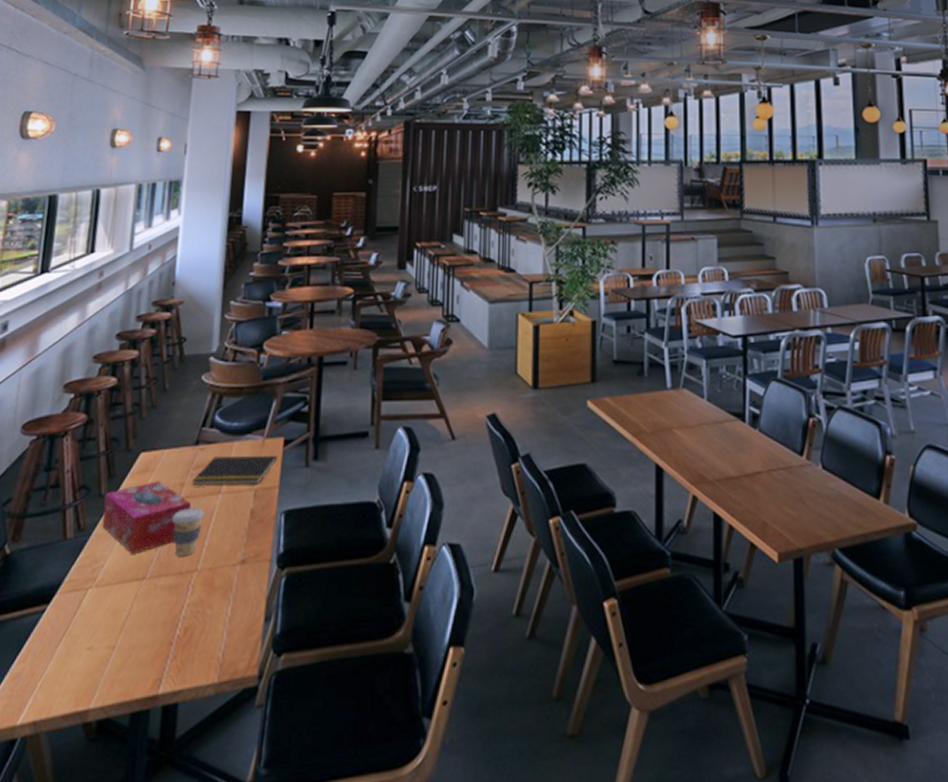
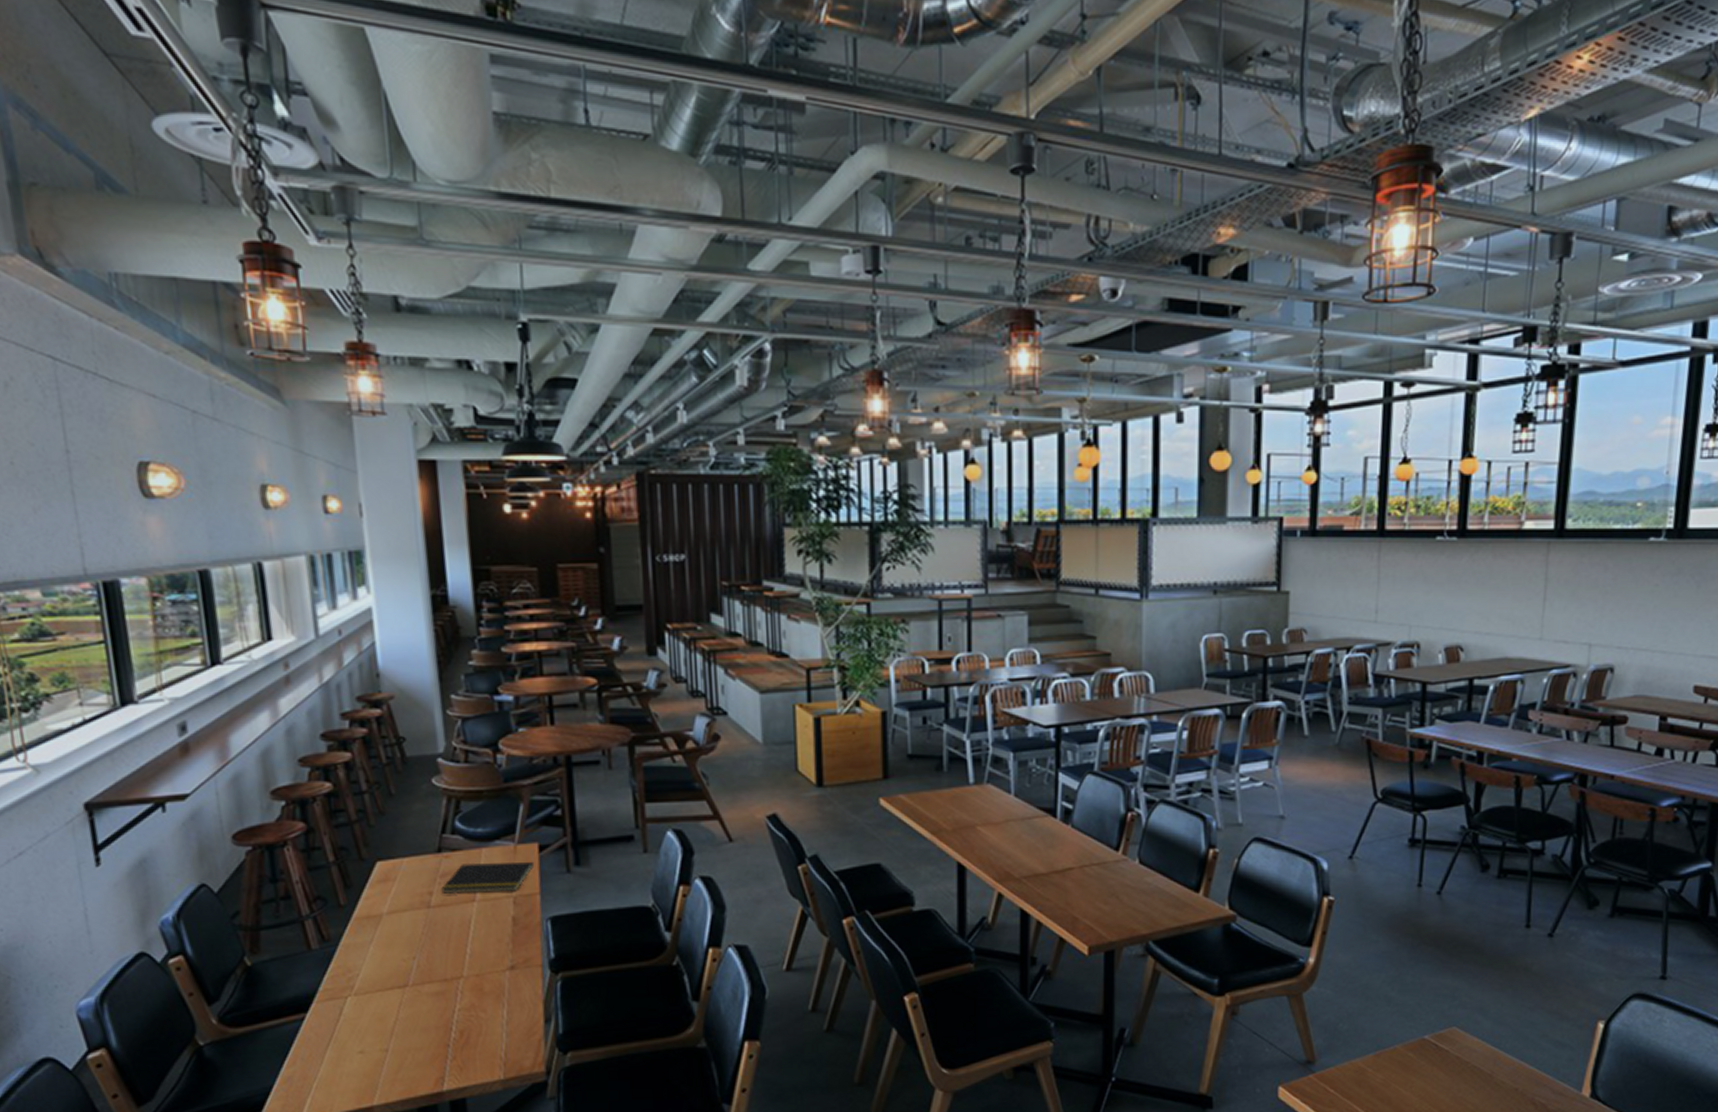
tissue box: present [102,481,192,554] -> none [345,890,445,963]
coffee cup: present [171,508,205,557] -> none [425,916,461,964]

